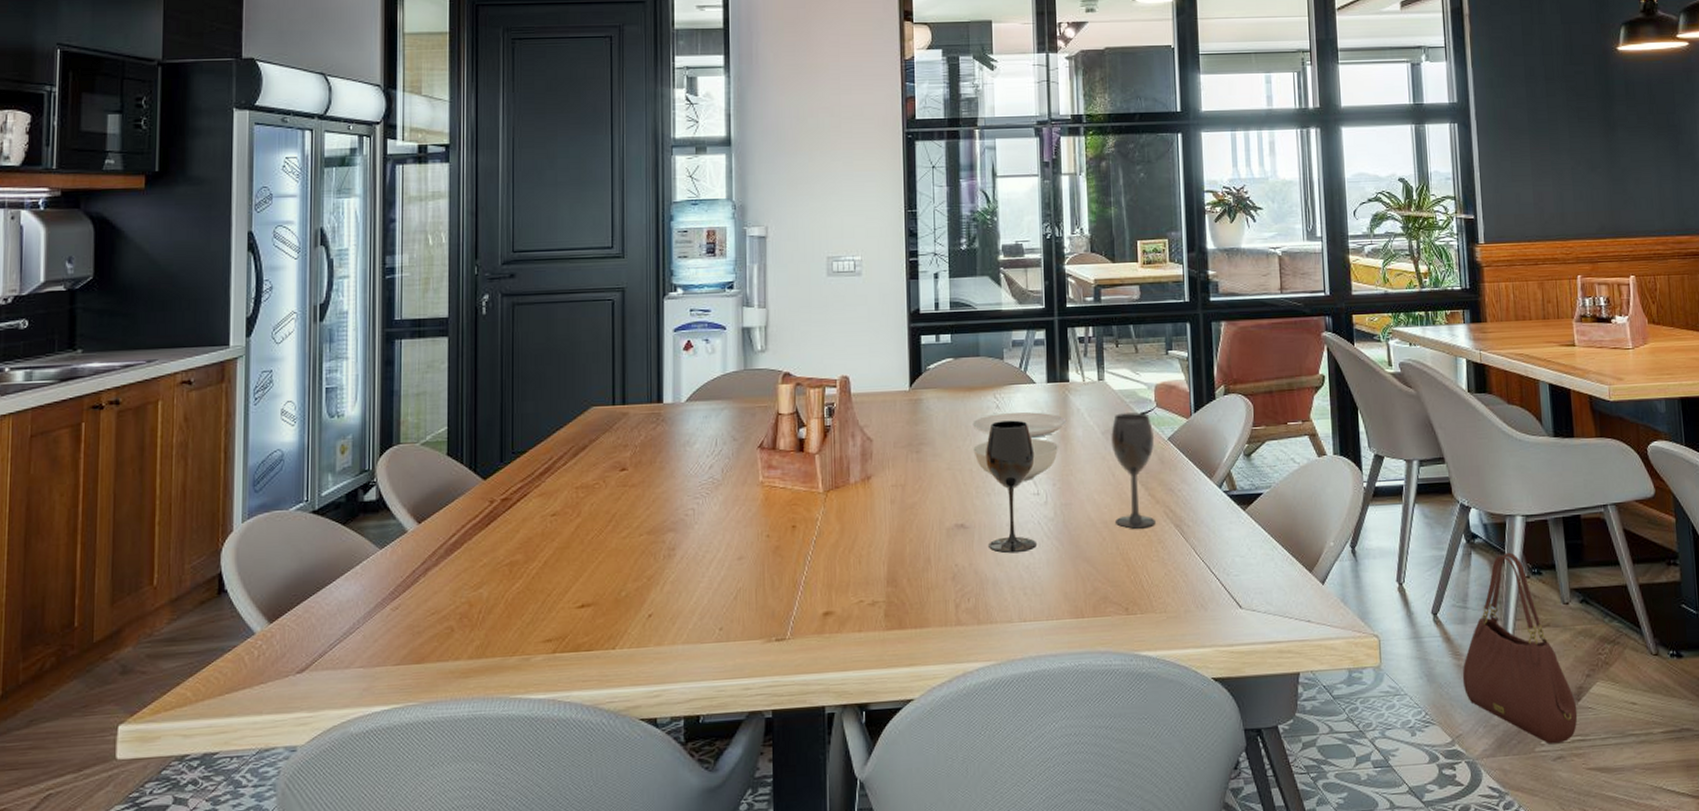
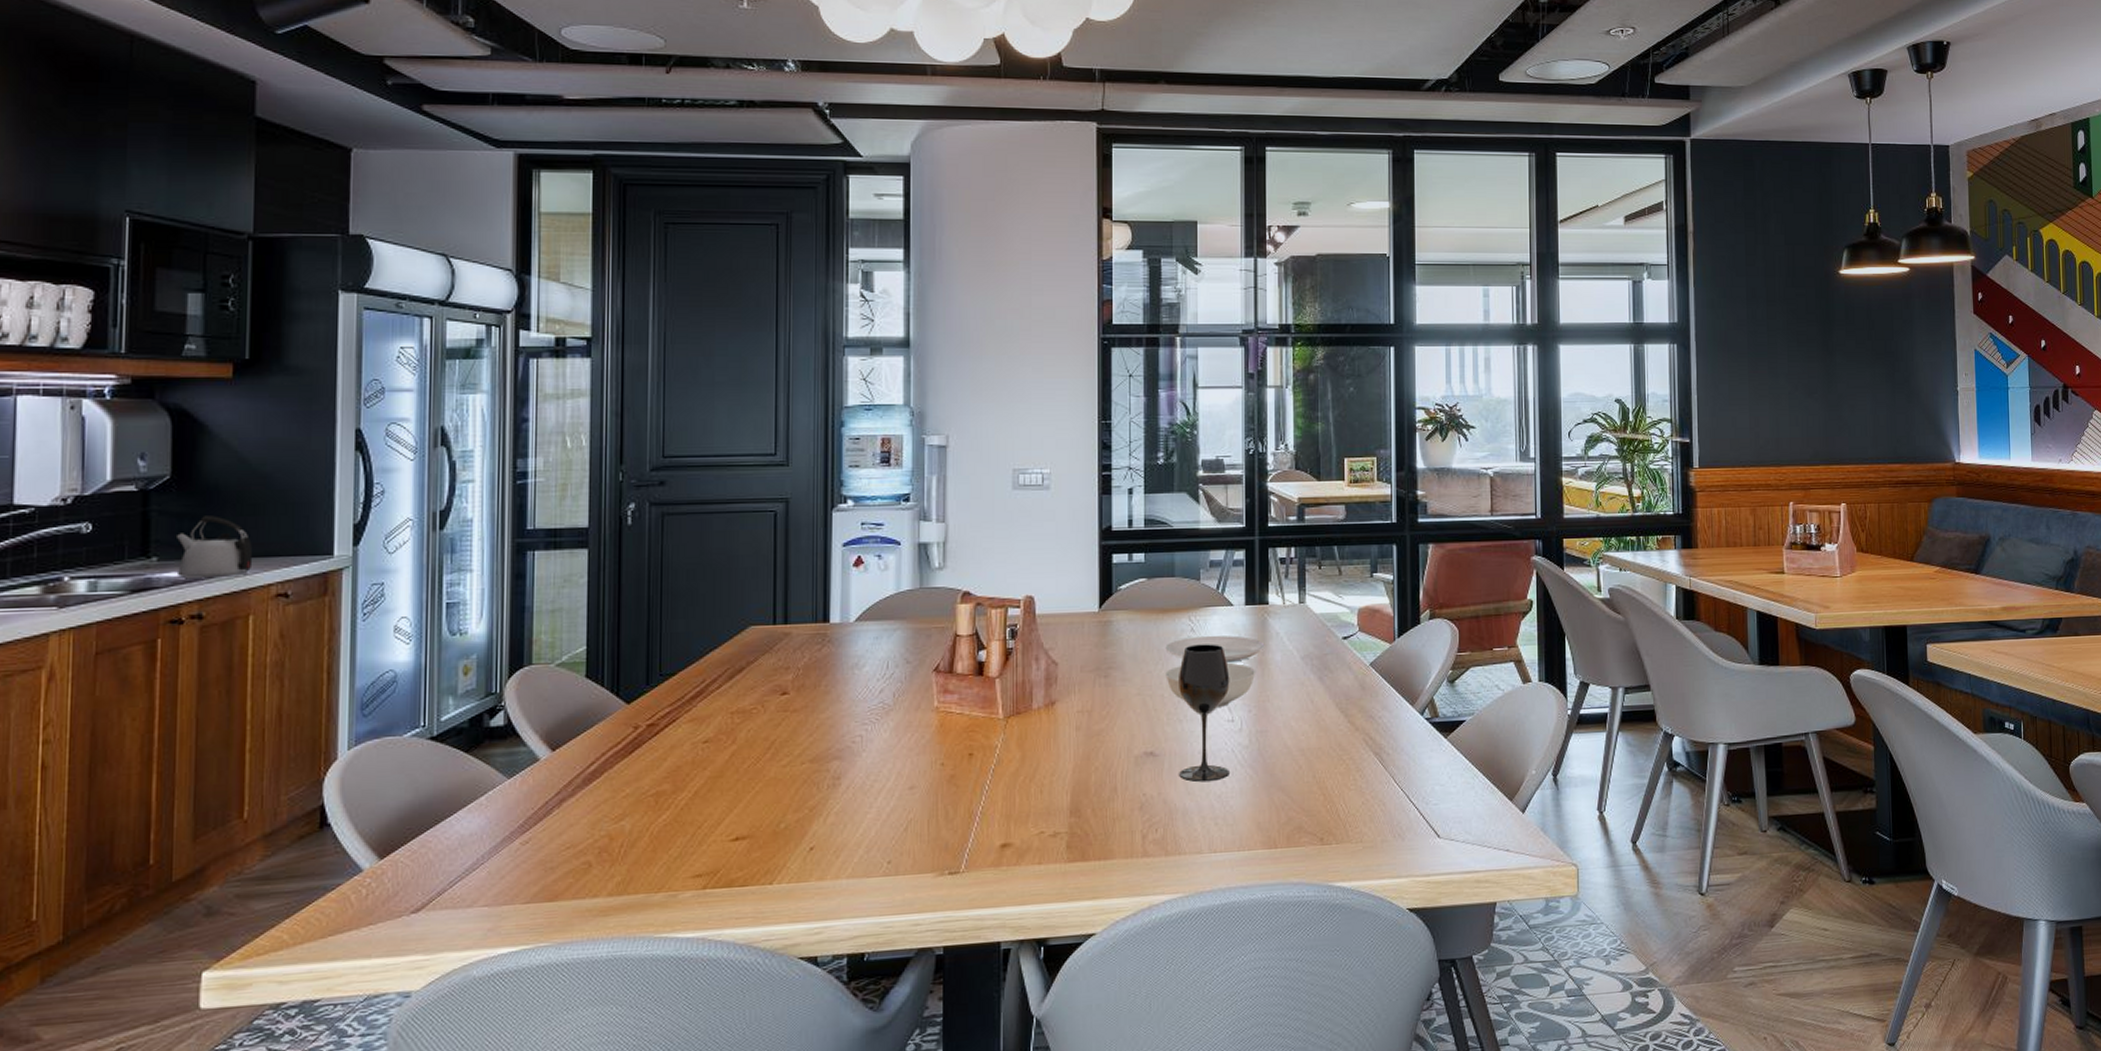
kettle: none [98,311,162,370] -> present [177,516,253,581]
wine glass: present [1111,412,1156,529] -> none [1311,637,1355,757]
handbag: present [1462,552,1578,745] -> none [1659,780,1770,971]

